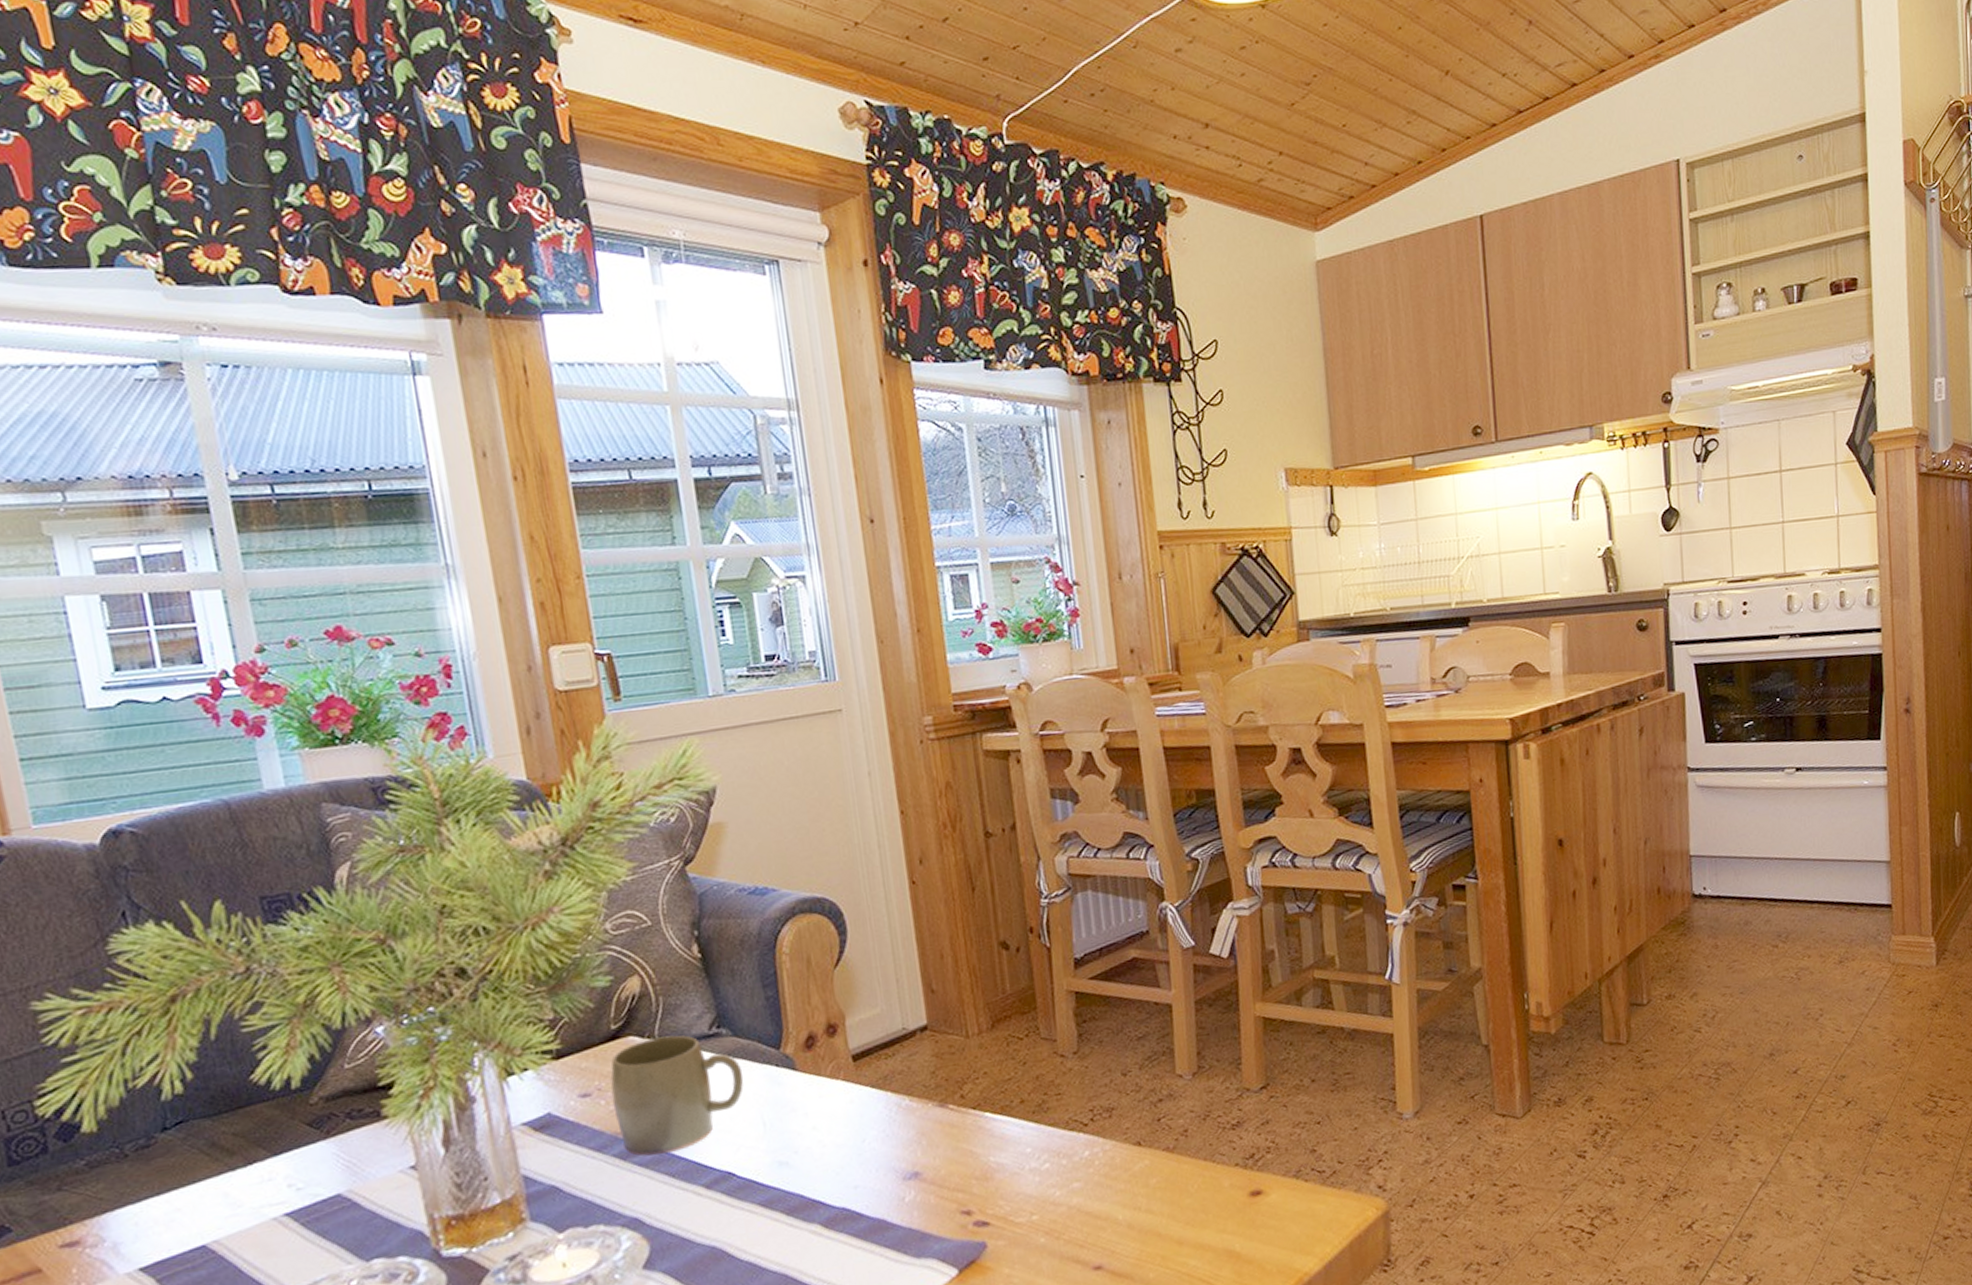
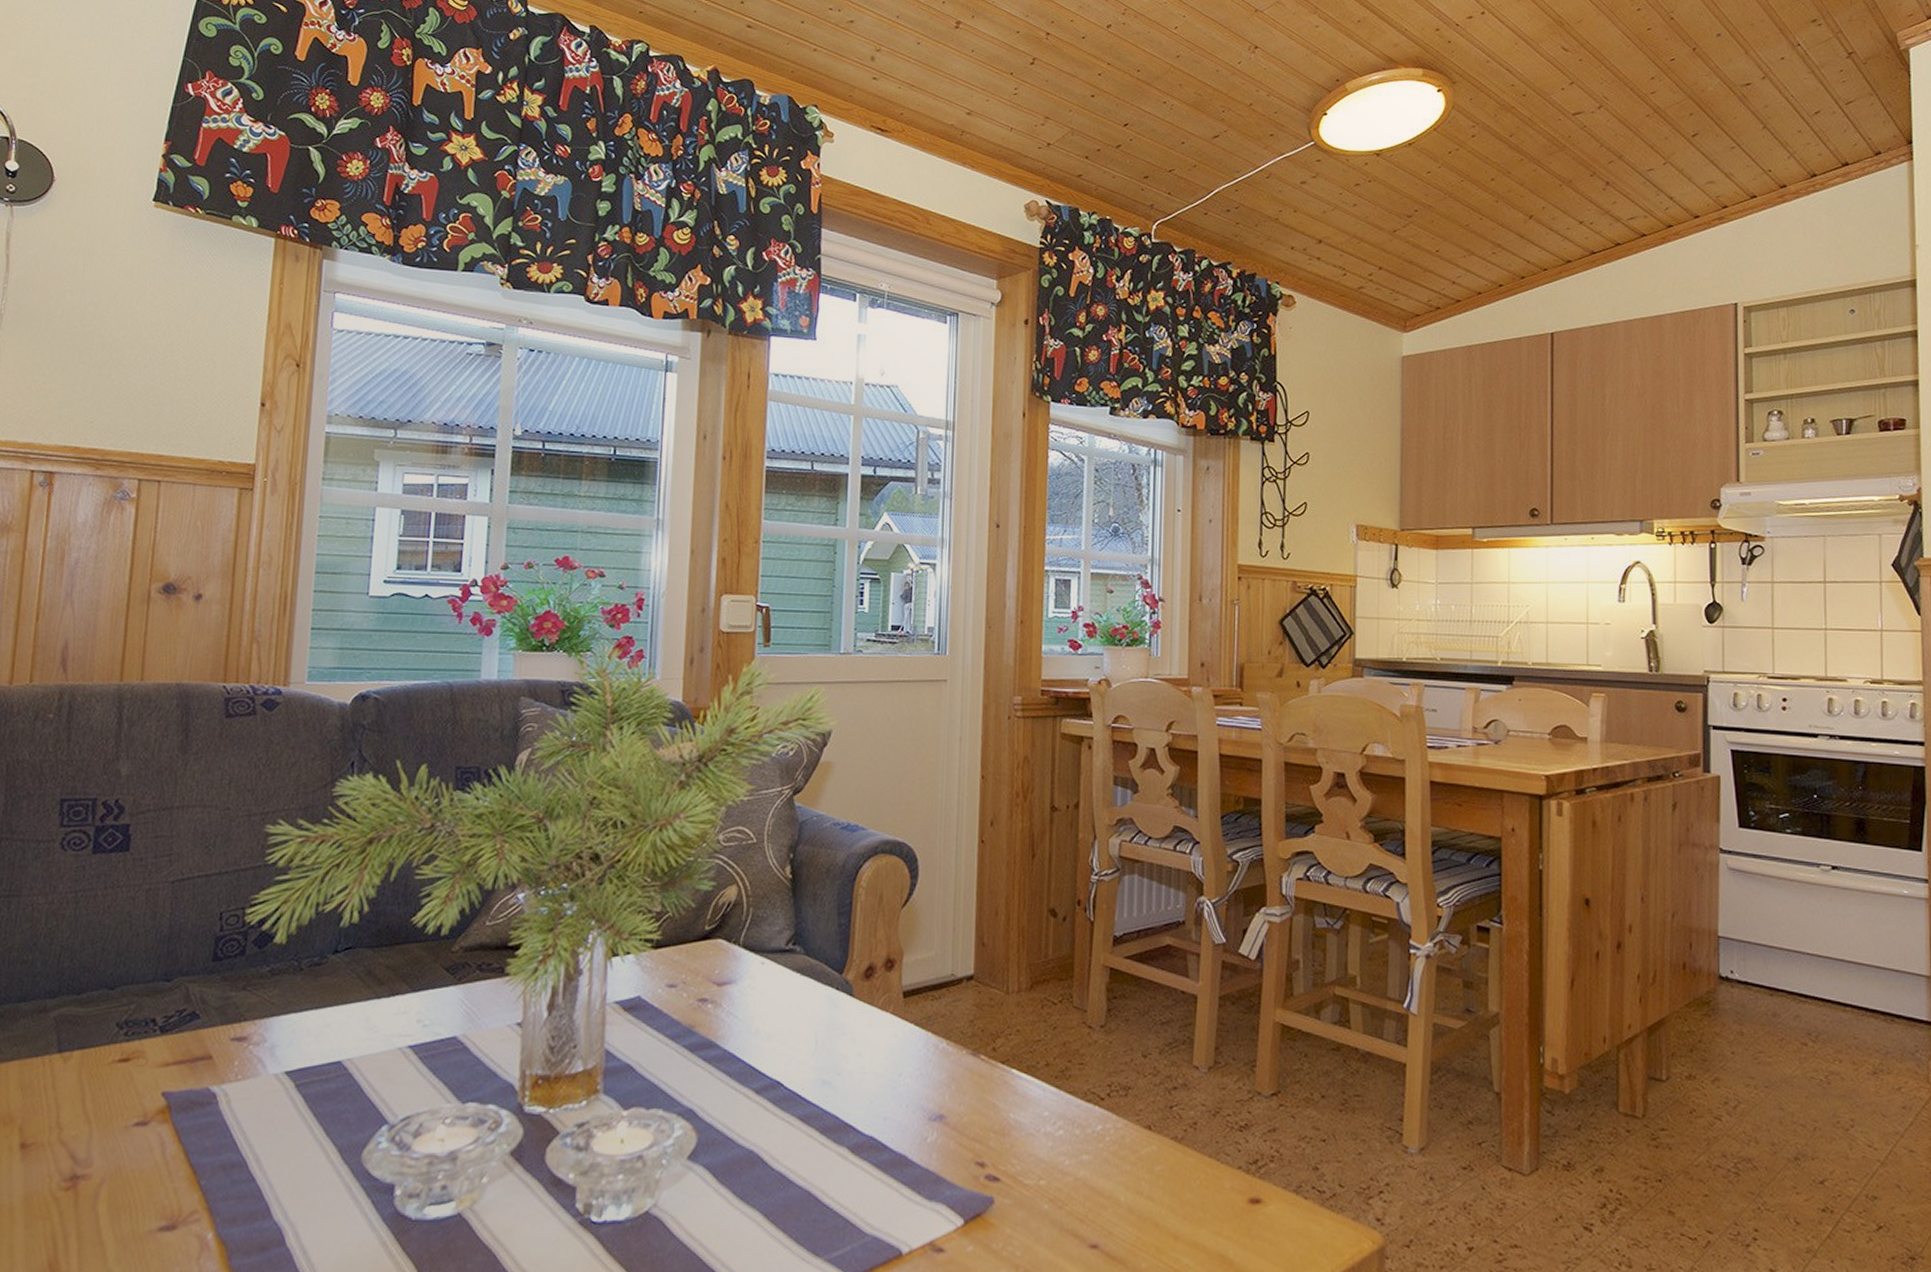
mug: present [610,1035,744,1156] -> none [692,944,807,1054]

